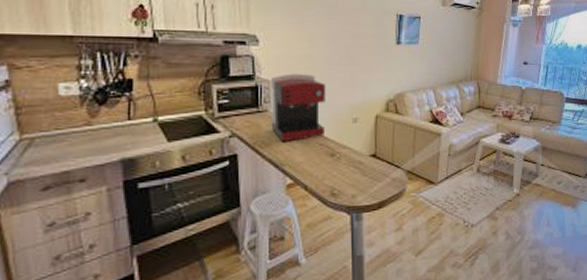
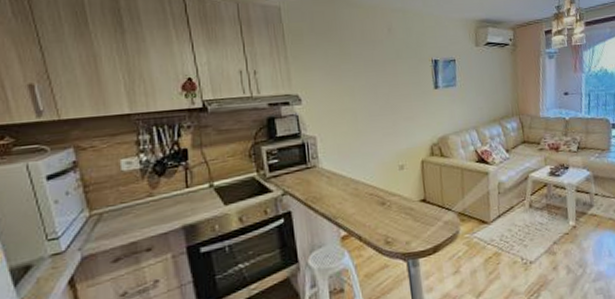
coffee maker: present [271,73,326,143] -> none [316,127,373,196]

